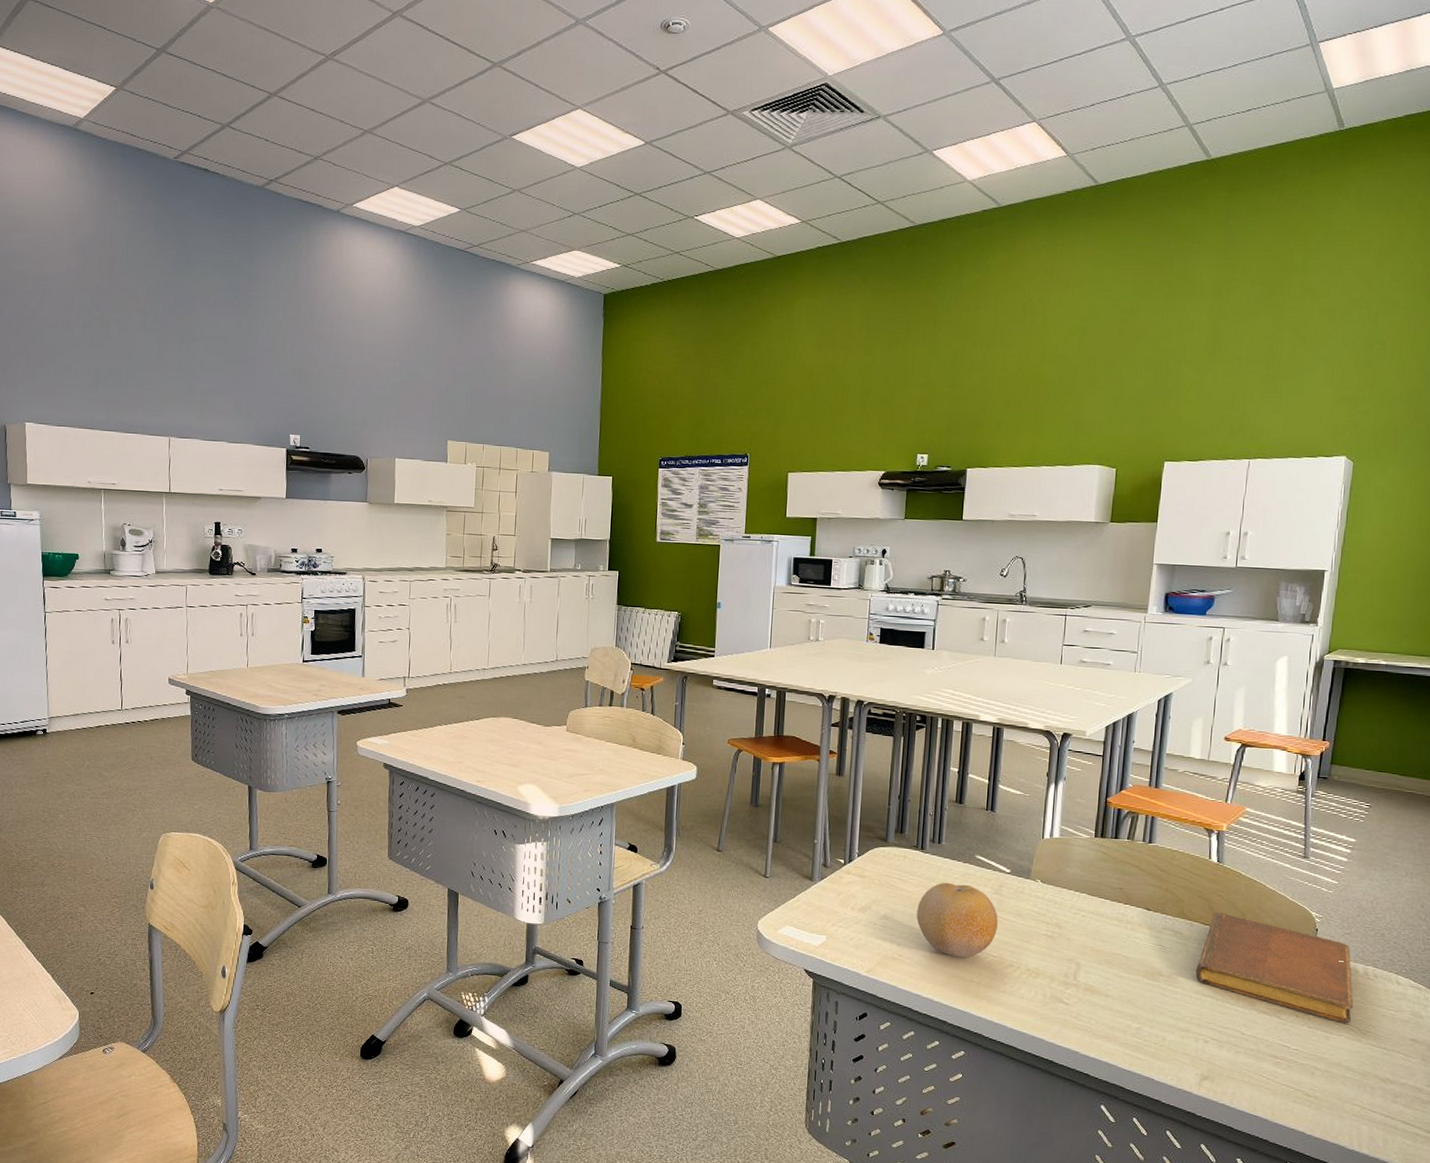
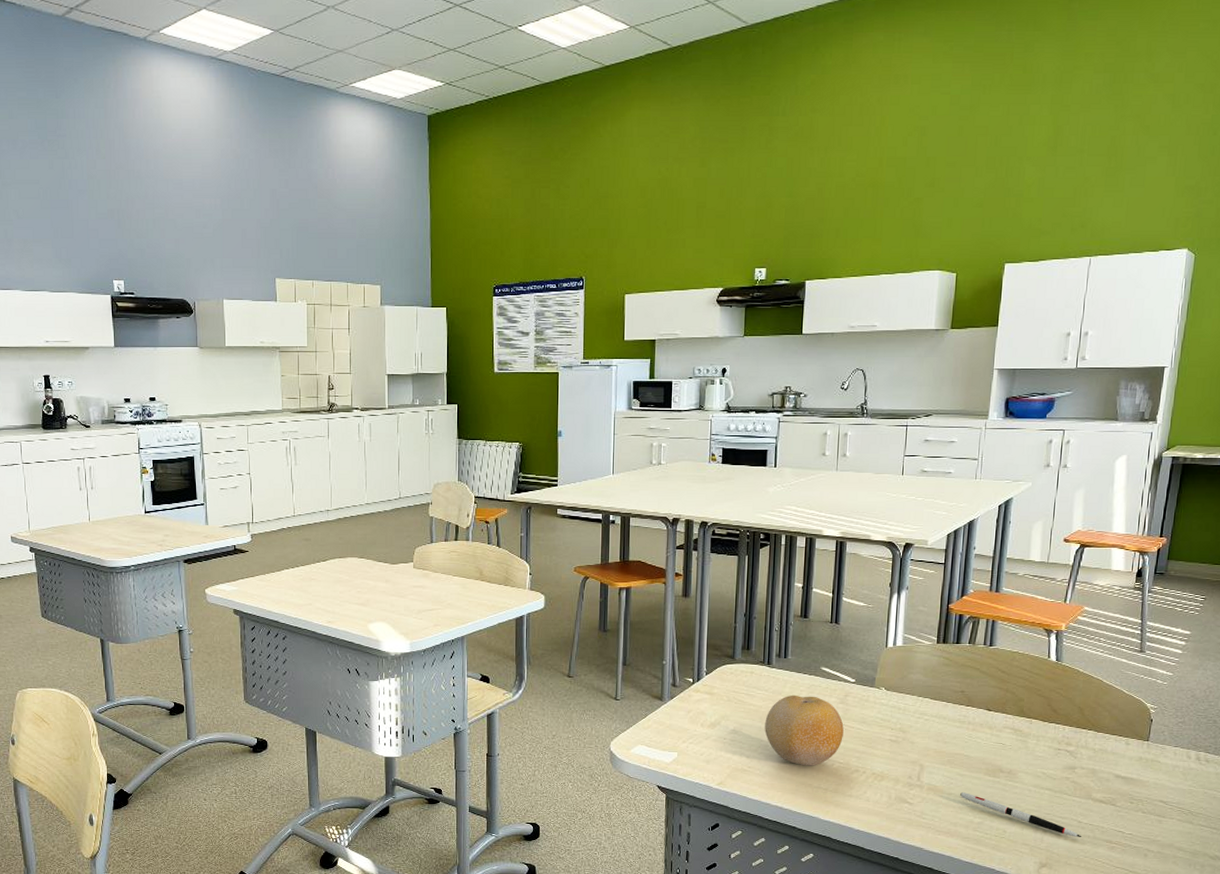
pen: none [1118,994,1246,1050] -> present [960,791,1082,837]
notebook: present [1195,912,1354,1024] -> none [1034,709,1186,808]

